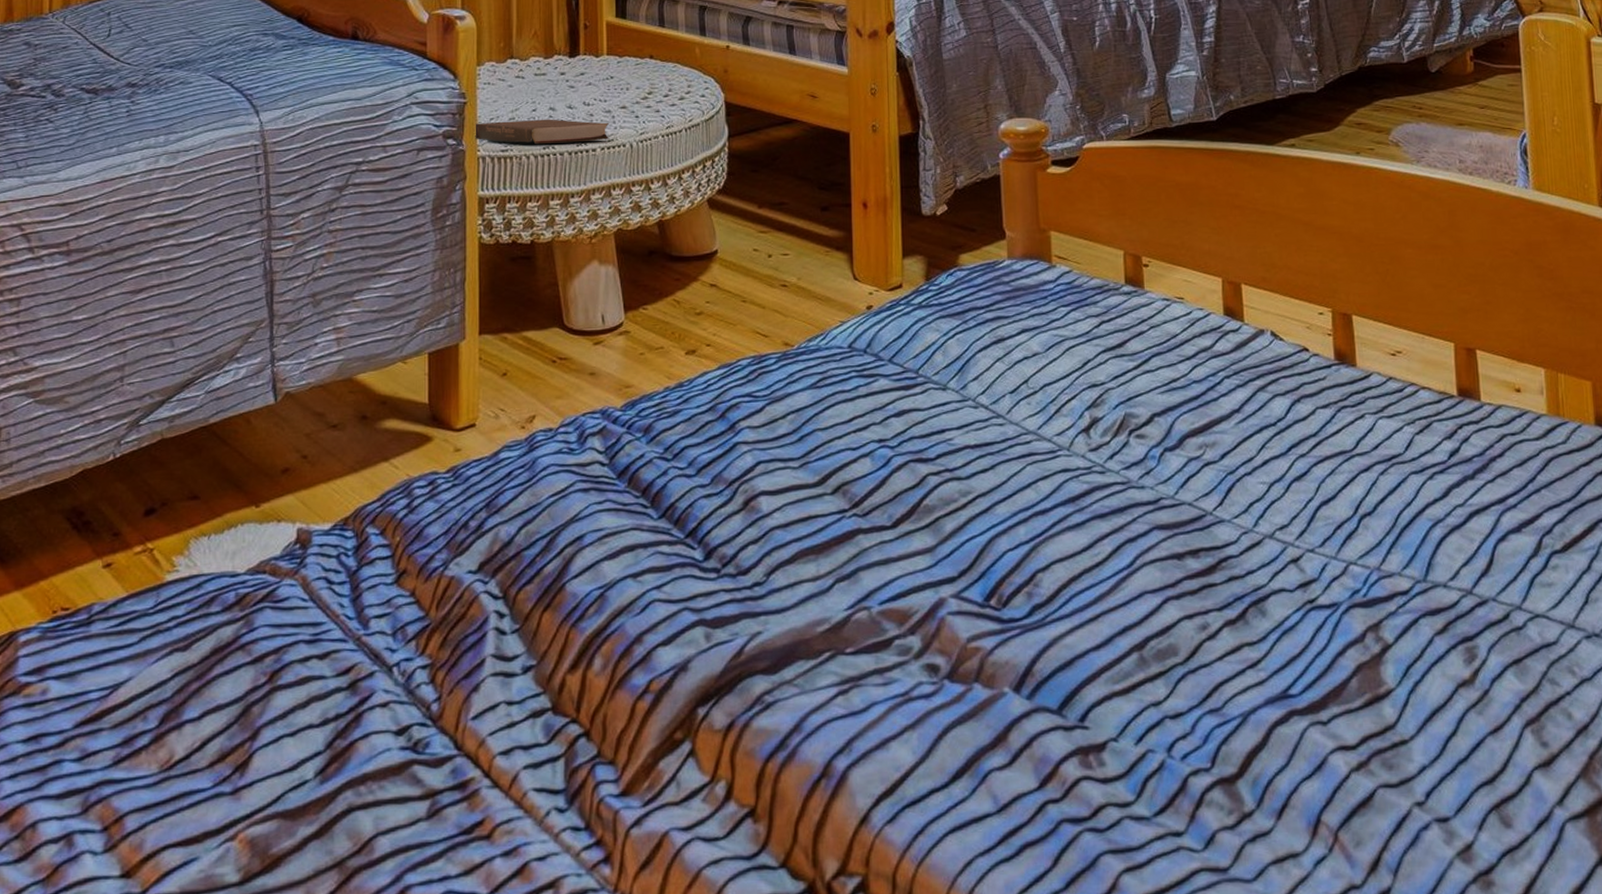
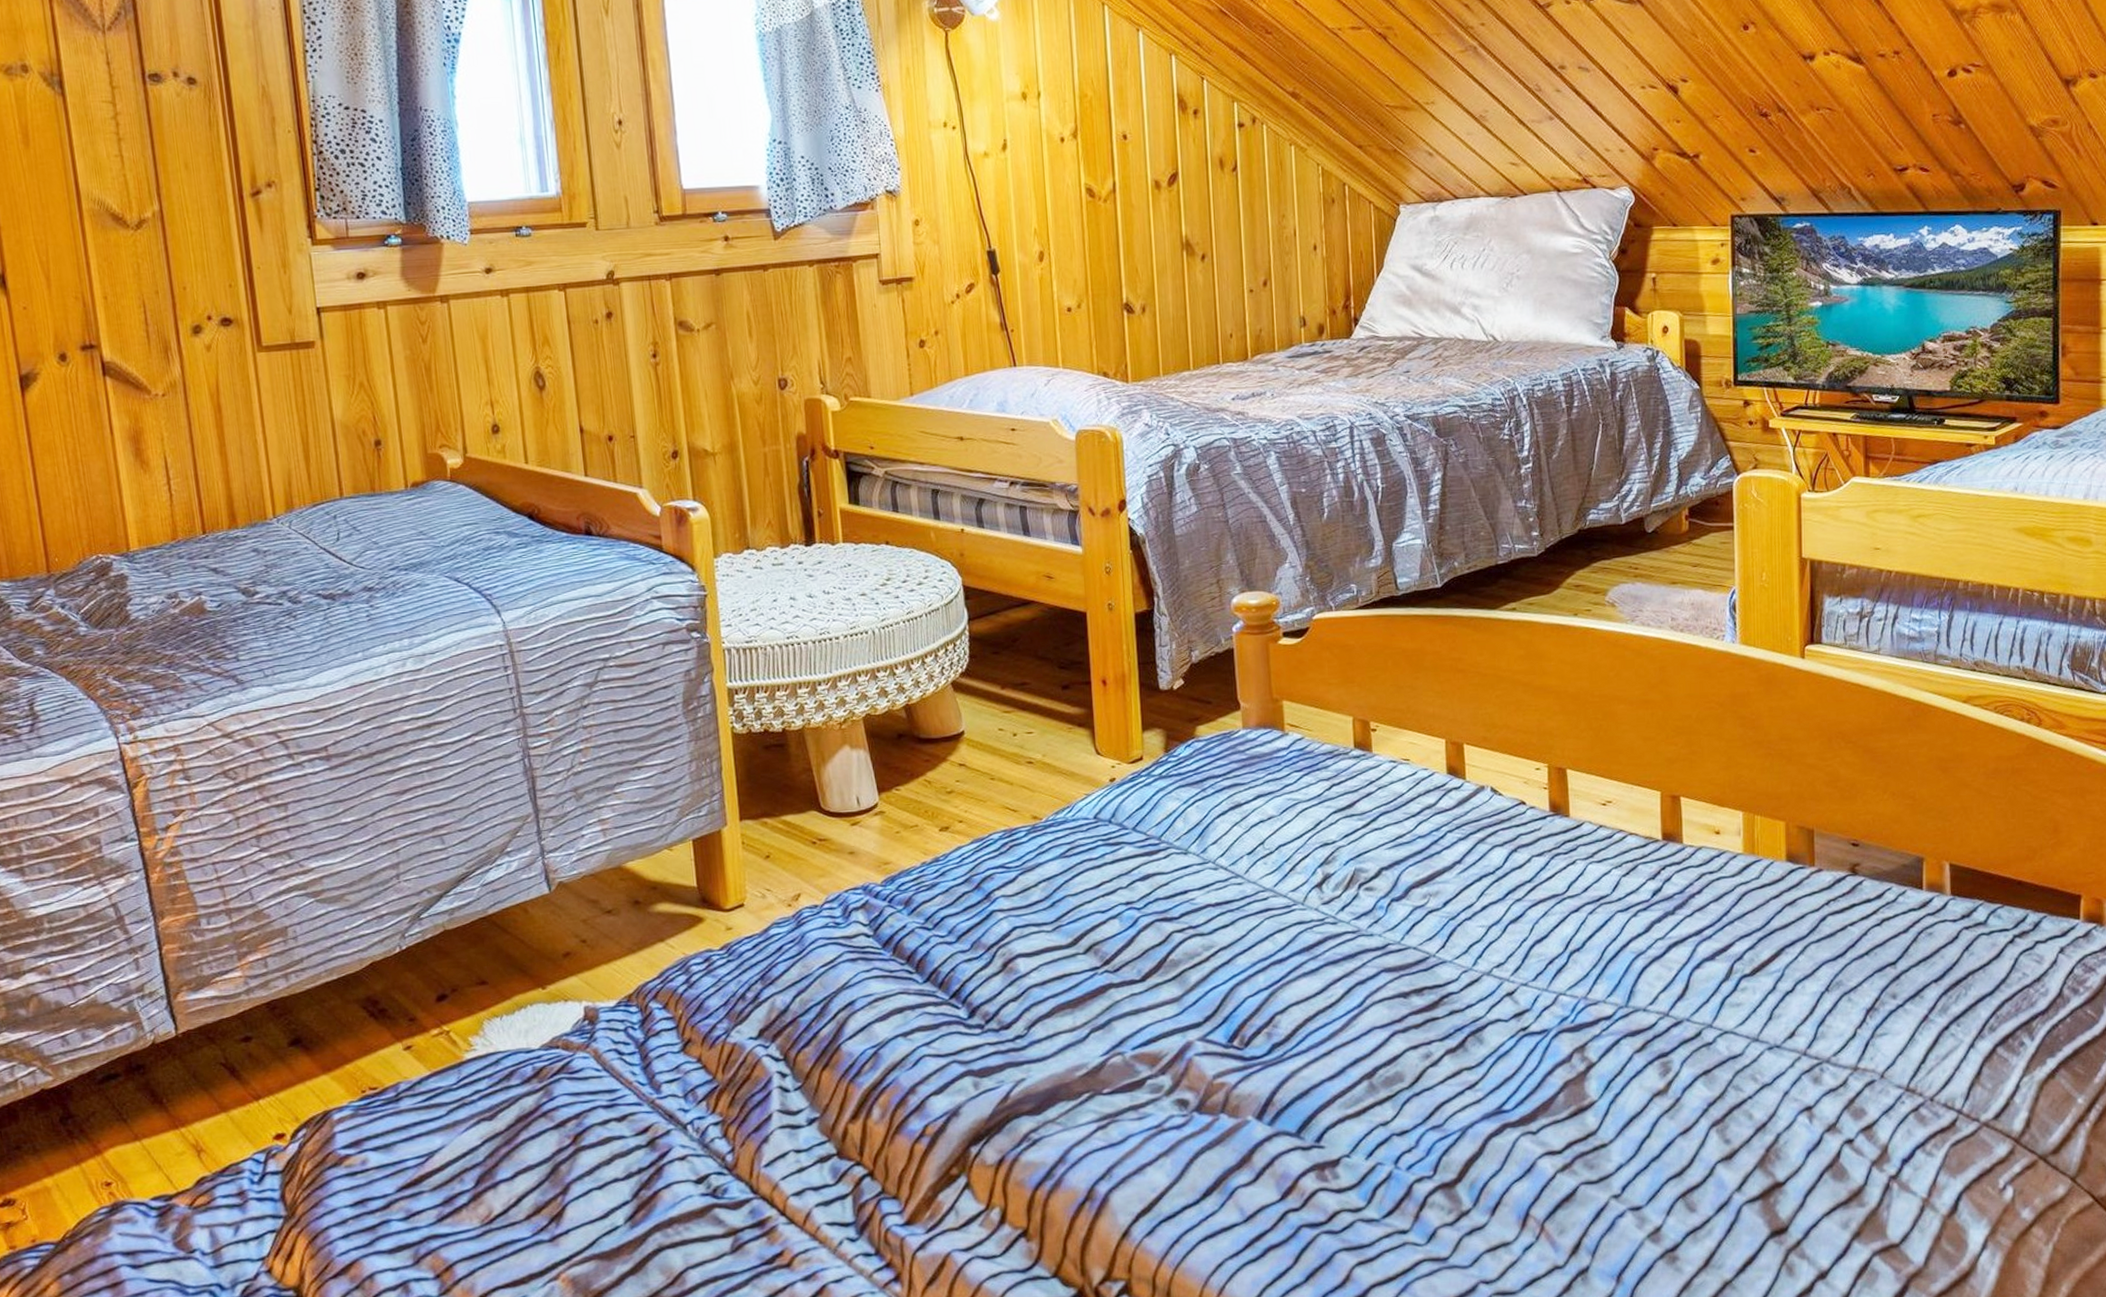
book: present [474,119,610,144] -> none [716,608,852,634]

